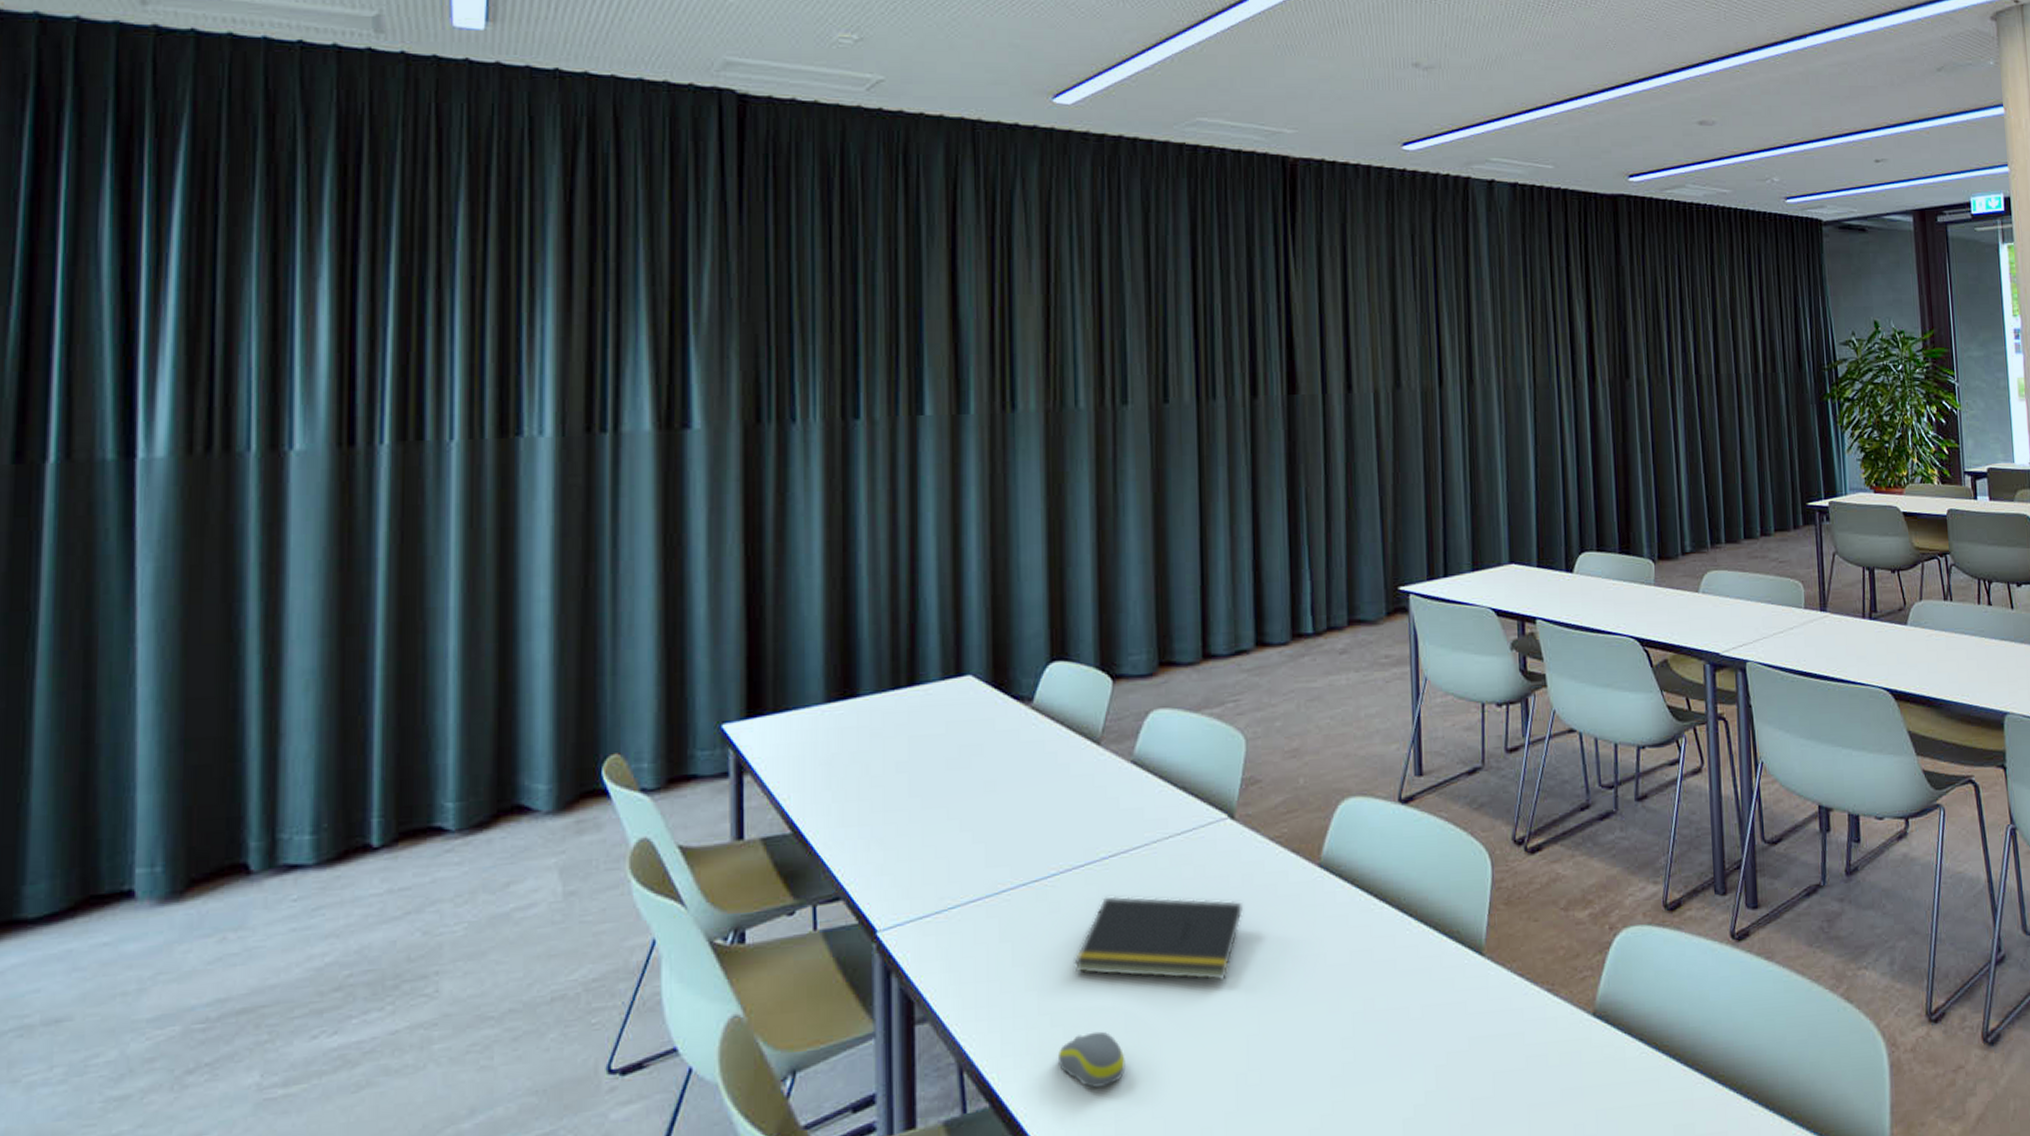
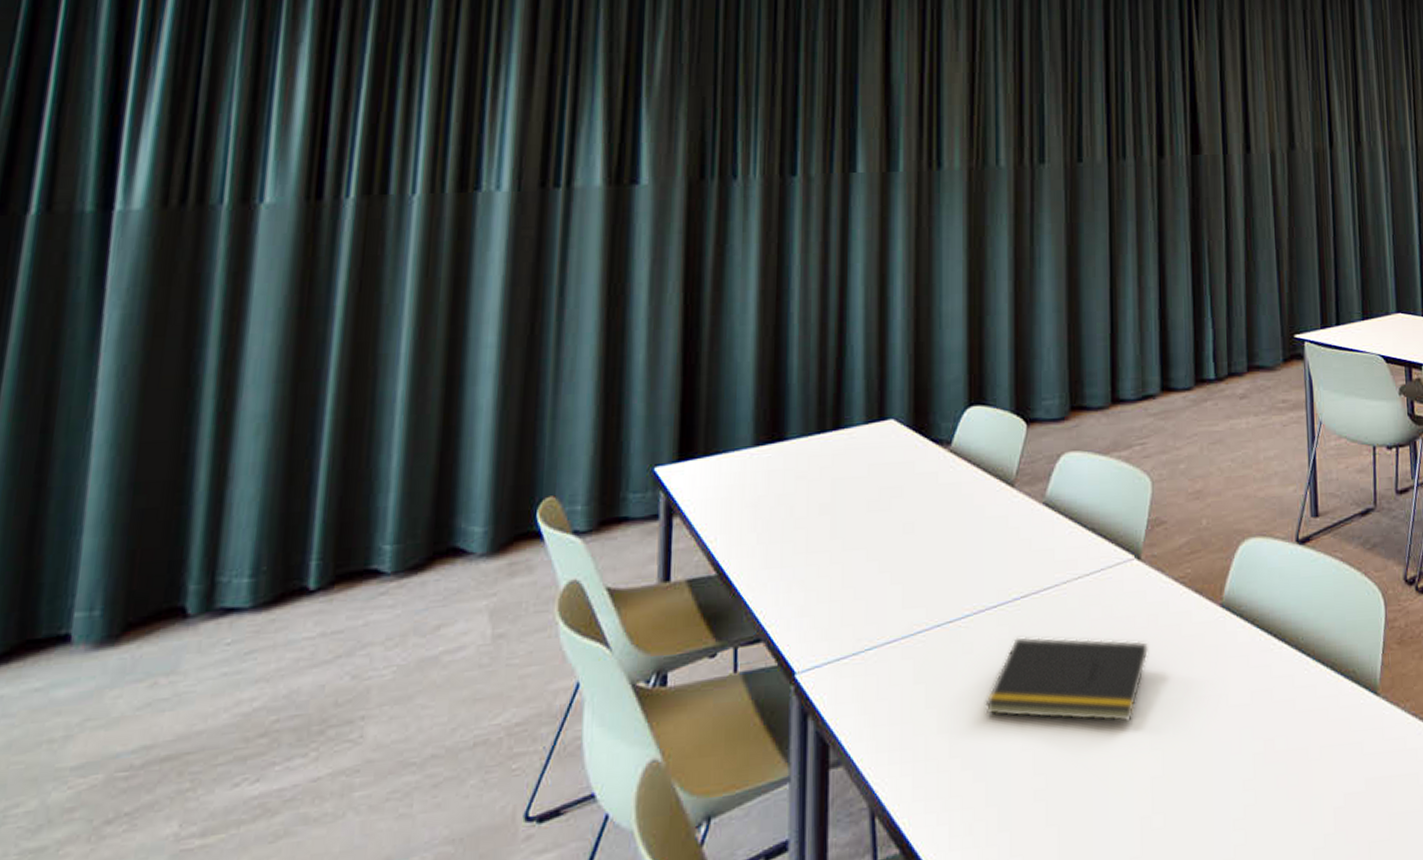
computer mouse: present [1059,1031,1126,1088] -> none [969,774,1034,833]

